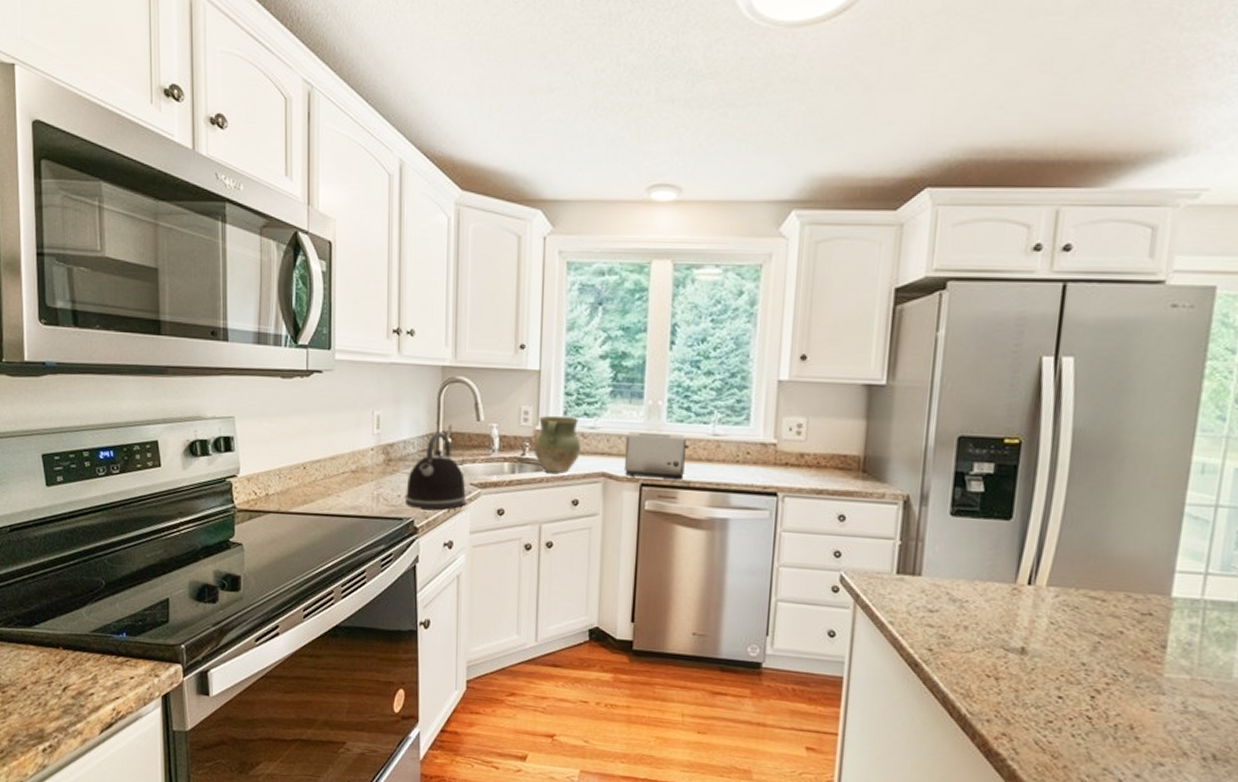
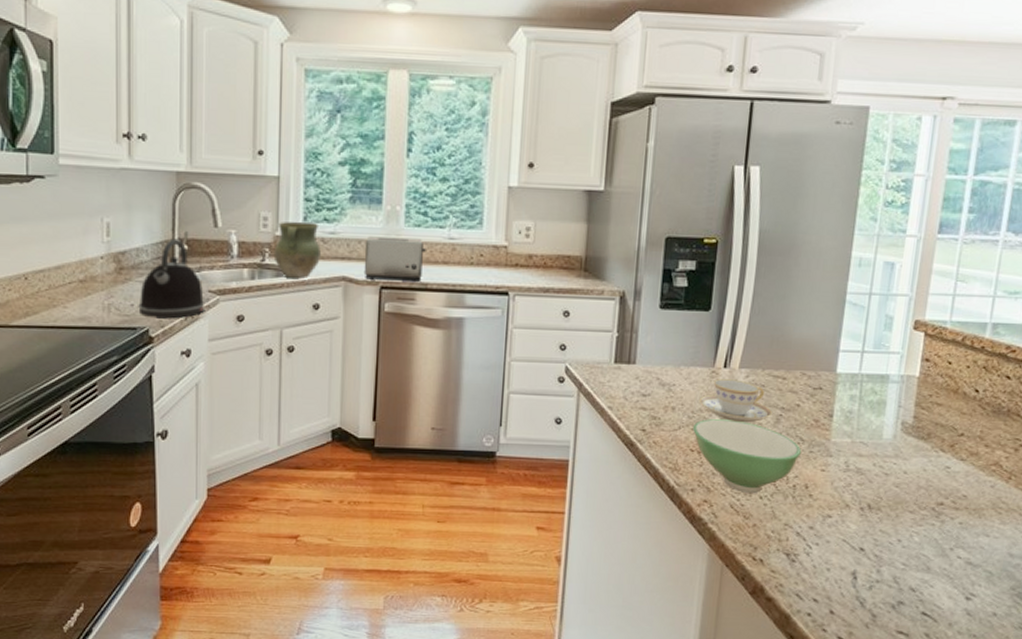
bowl: none [988,641,1126,730] -> present [692,419,802,493]
teacup: none [996,597,1089,649] -> present [698,379,773,423]

